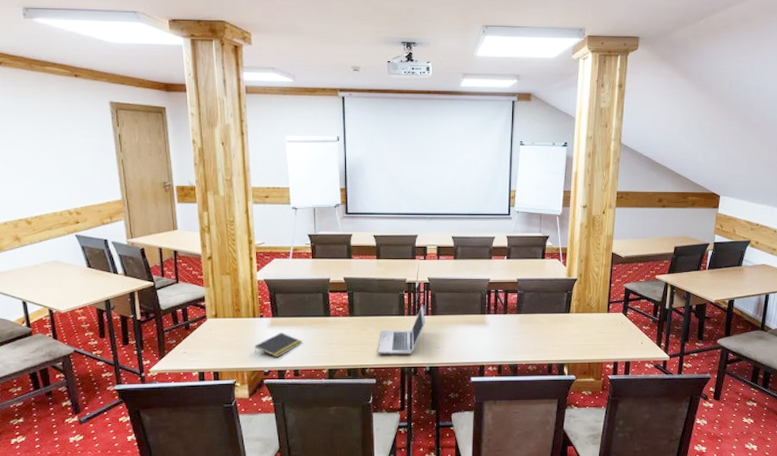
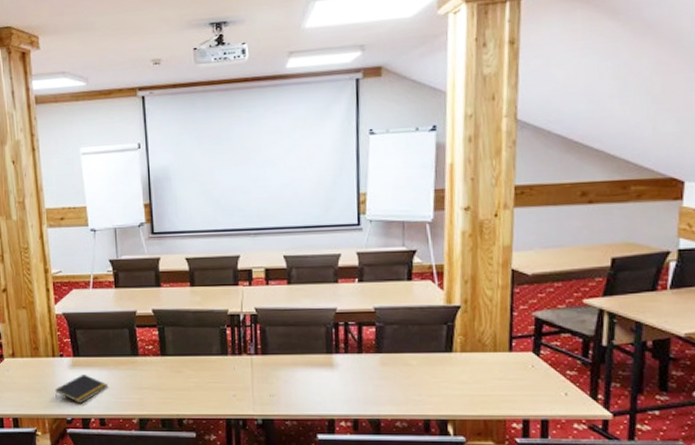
laptop: present [378,304,425,355] -> none [196,341,254,403]

